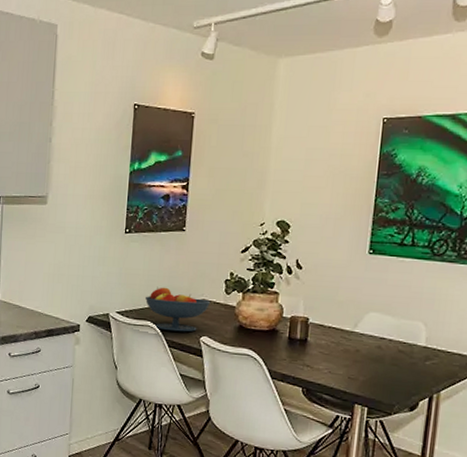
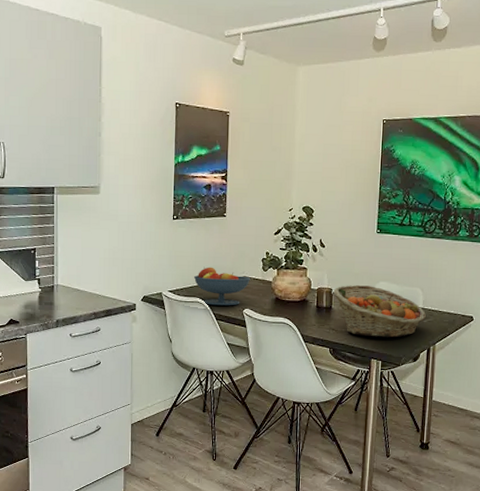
fruit basket: none [310,314,429,381] -> present [333,284,426,338]

